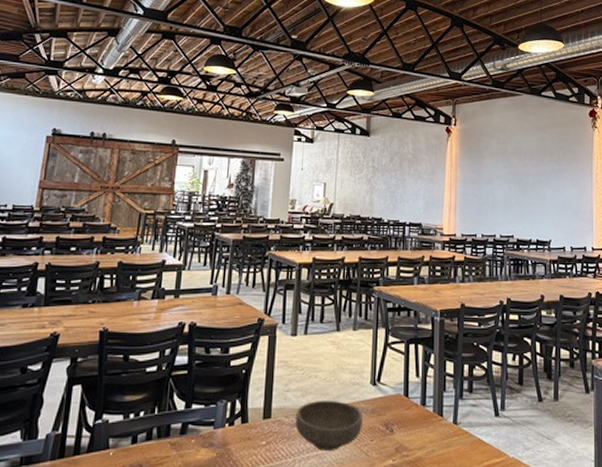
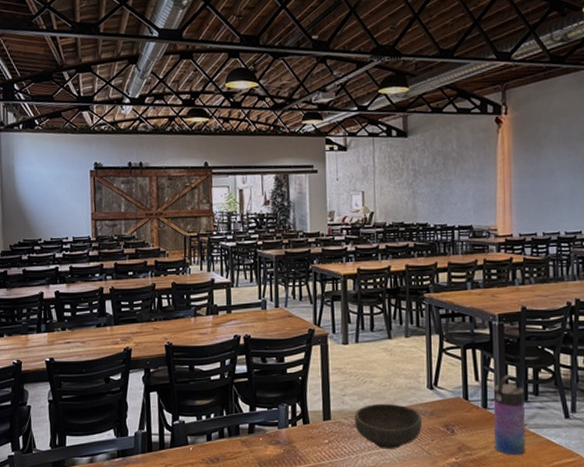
water bottle: none [431,371,461,457] -> present [493,375,526,456]

